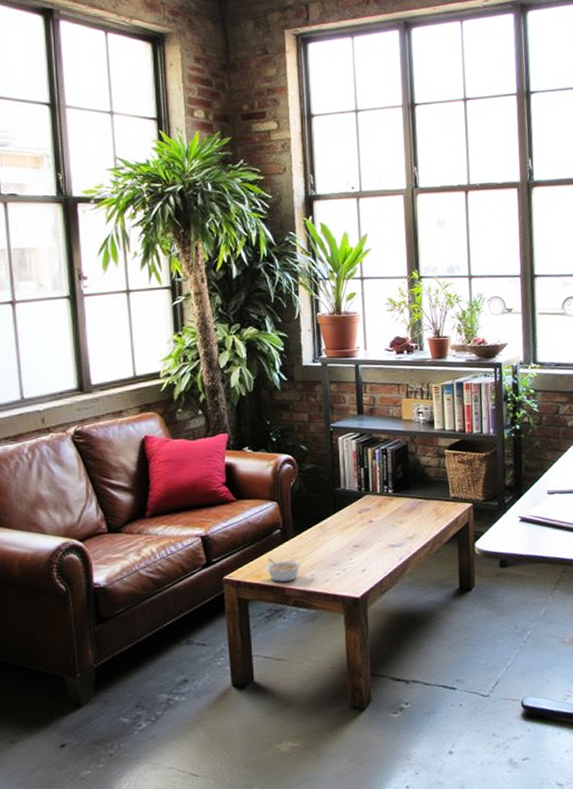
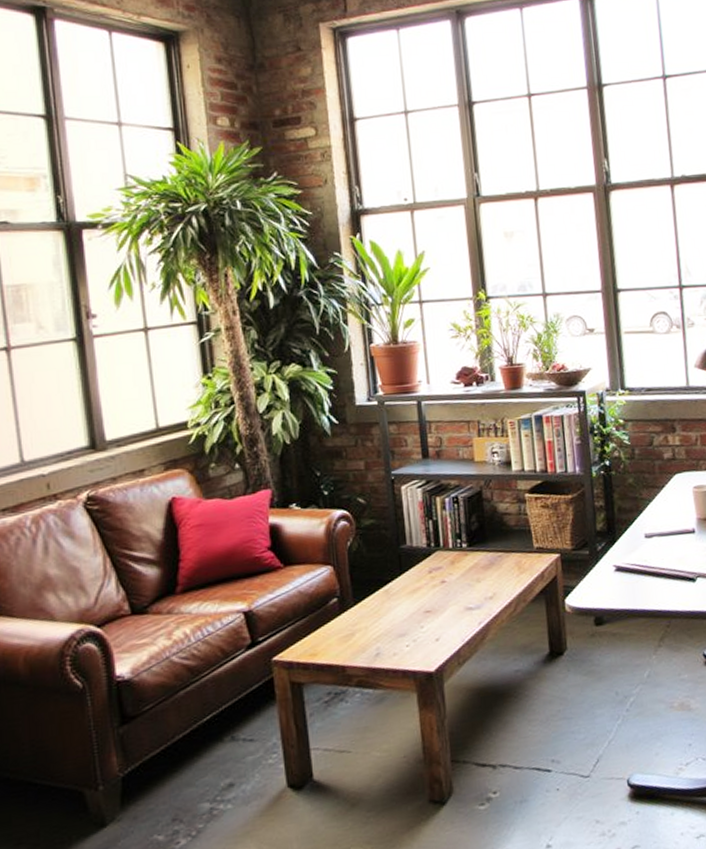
legume: present [265,558,302,582] -> none [321,632,364,660]

